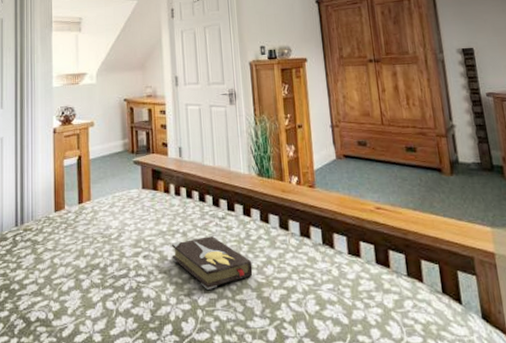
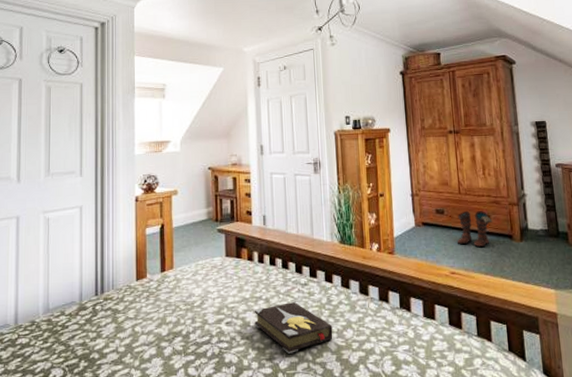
boots: none [381,142,420,181] -> present [457,210,493,247]

